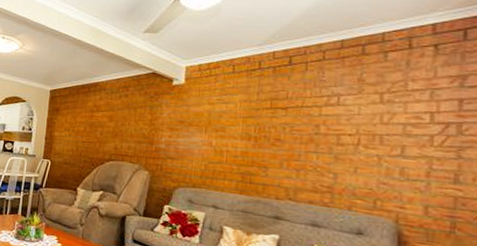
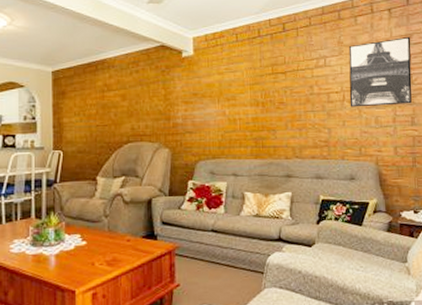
wall art: none [366,77,465,158] -> present [348,36,413,107]

